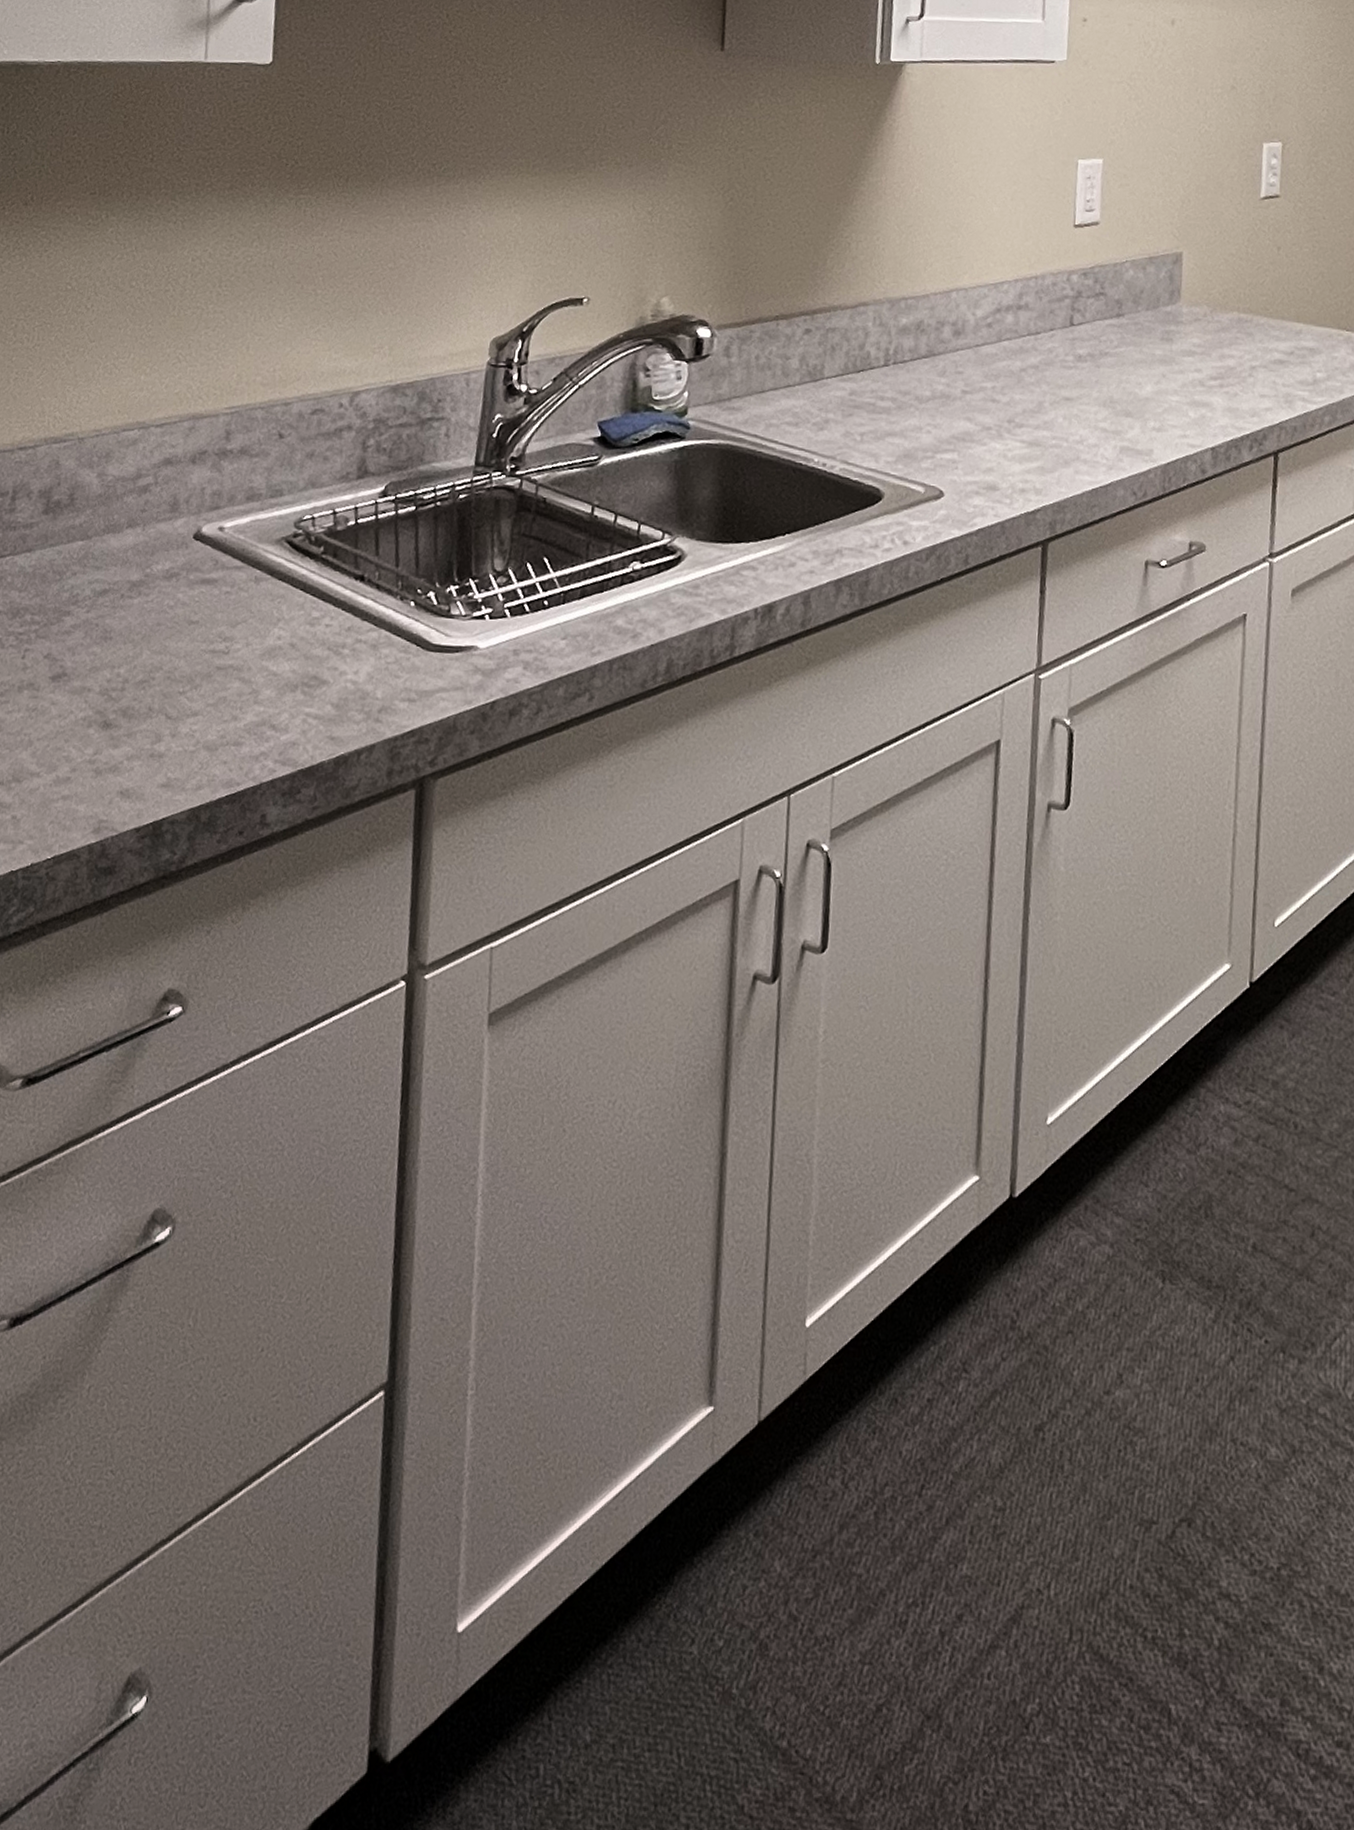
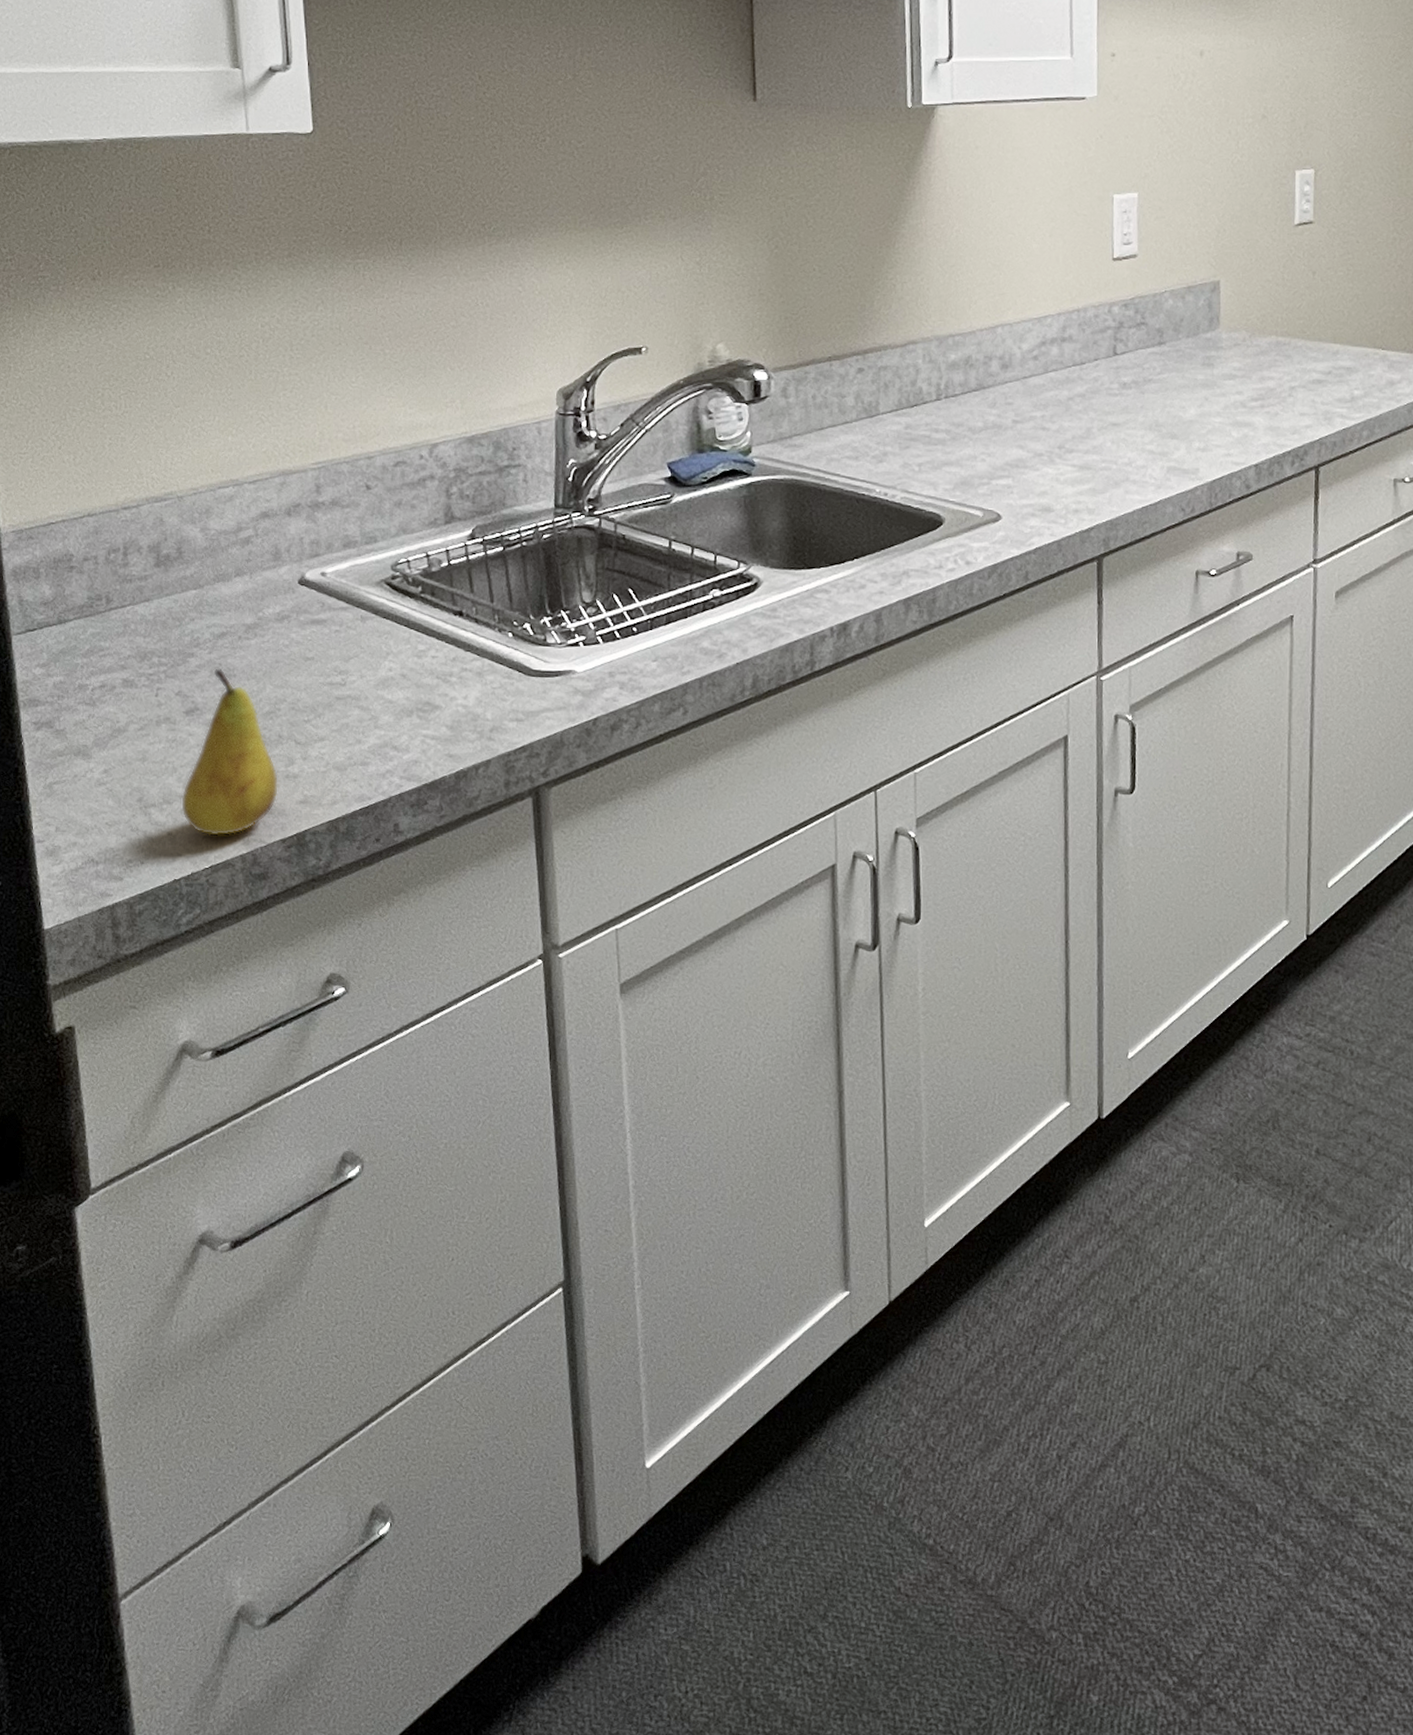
fruit: none [30,629,143,822] -> present [180,668,279,836]

